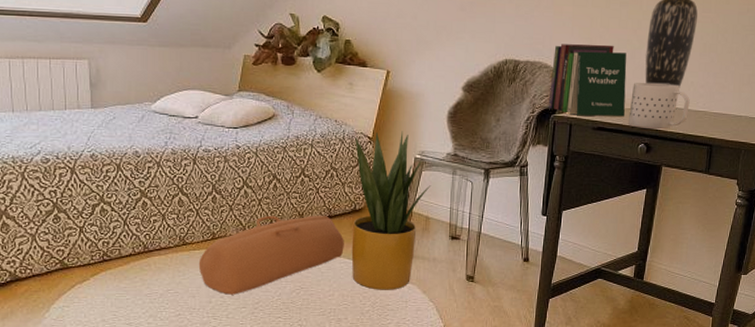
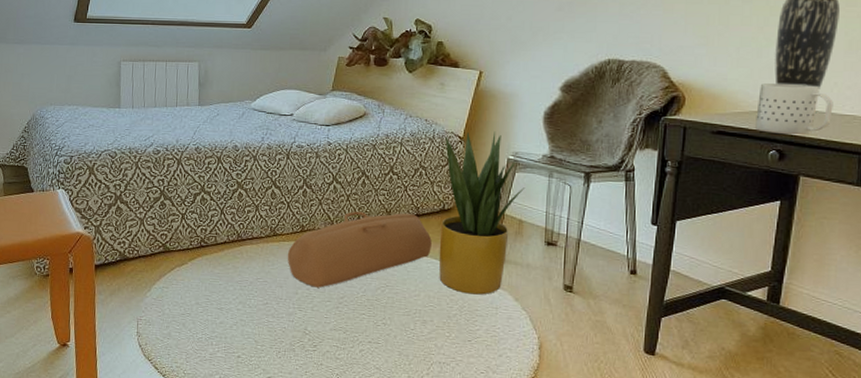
books: present [548,44,627,118] -> none [657,43,752,121]

